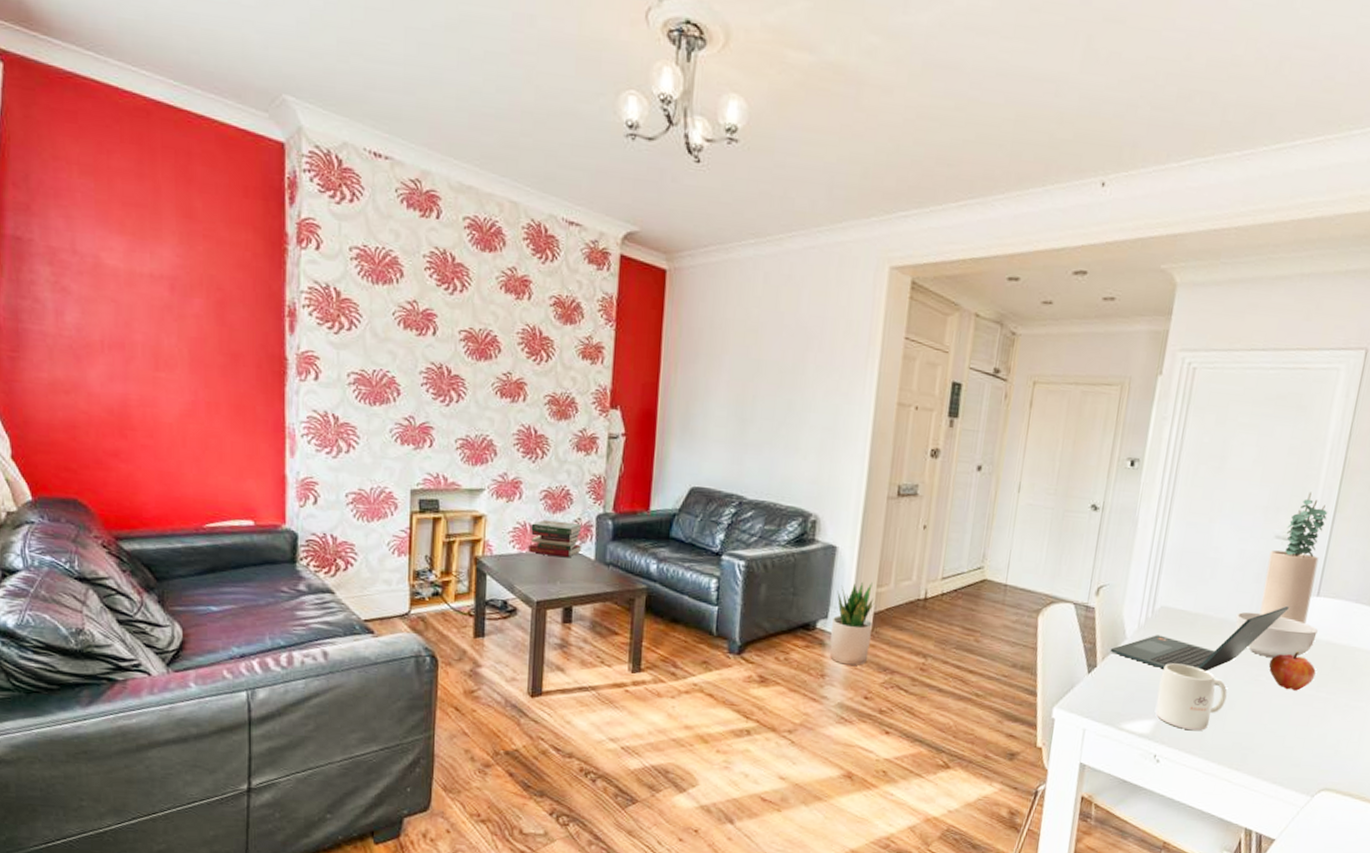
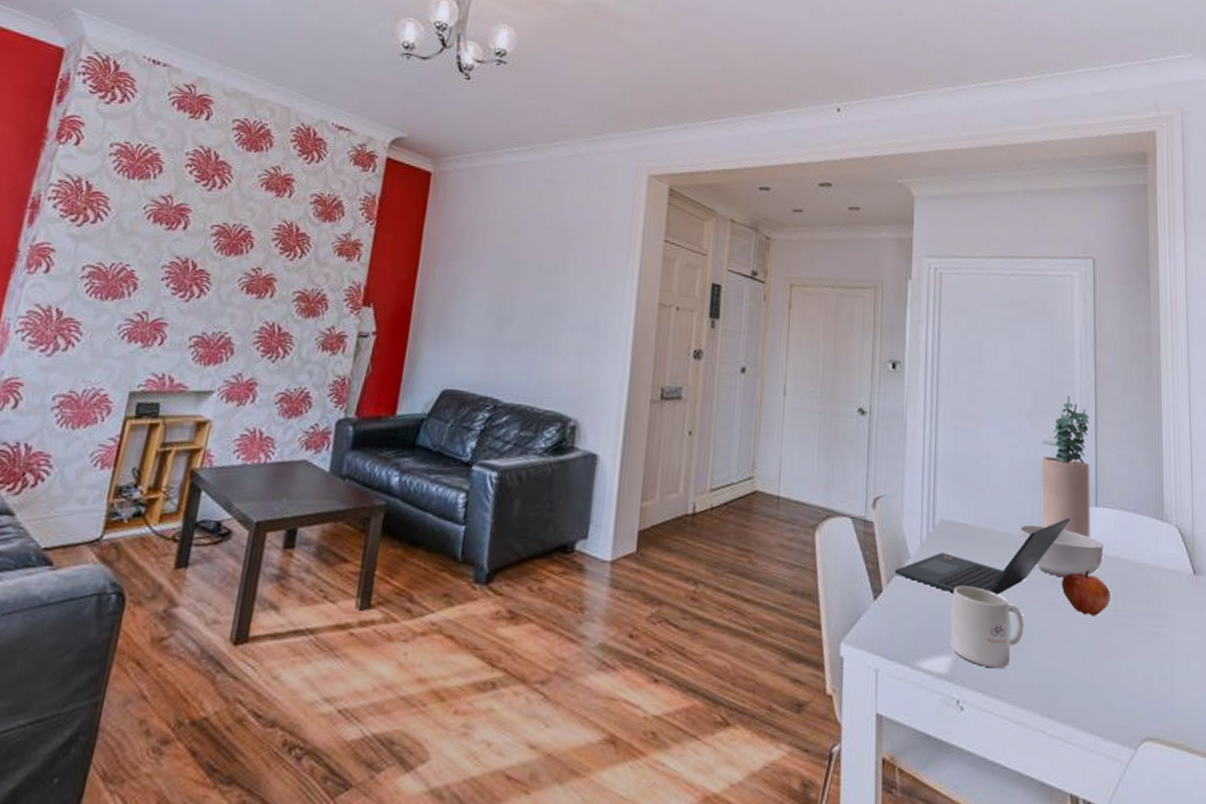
books: present [528,519,583,558] -> none [254,425,319,470]
planter: present [829,582,874,666] -> none [589,495,639,596]

